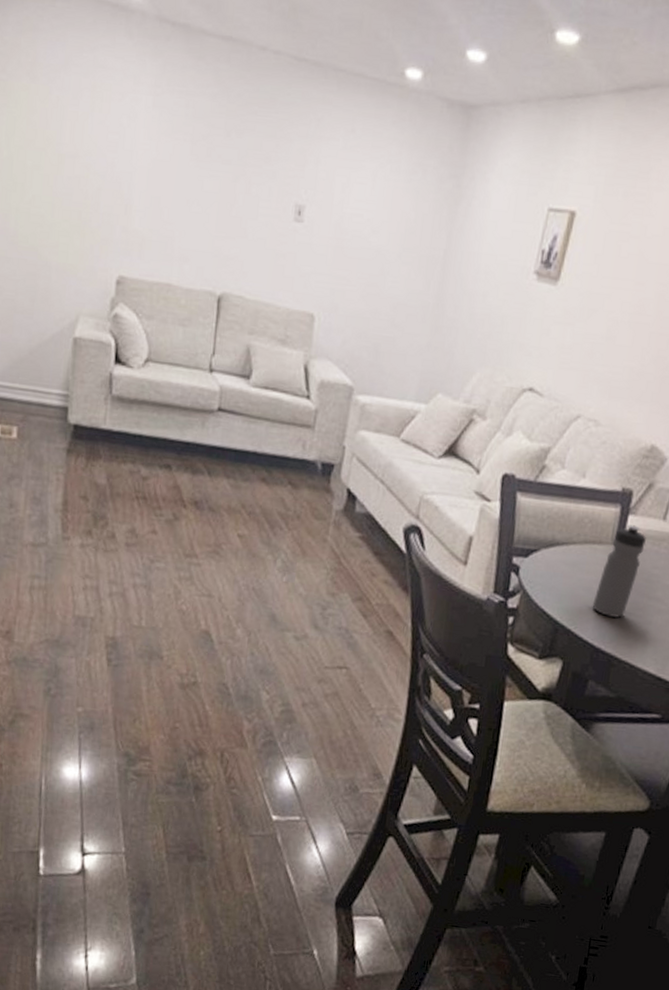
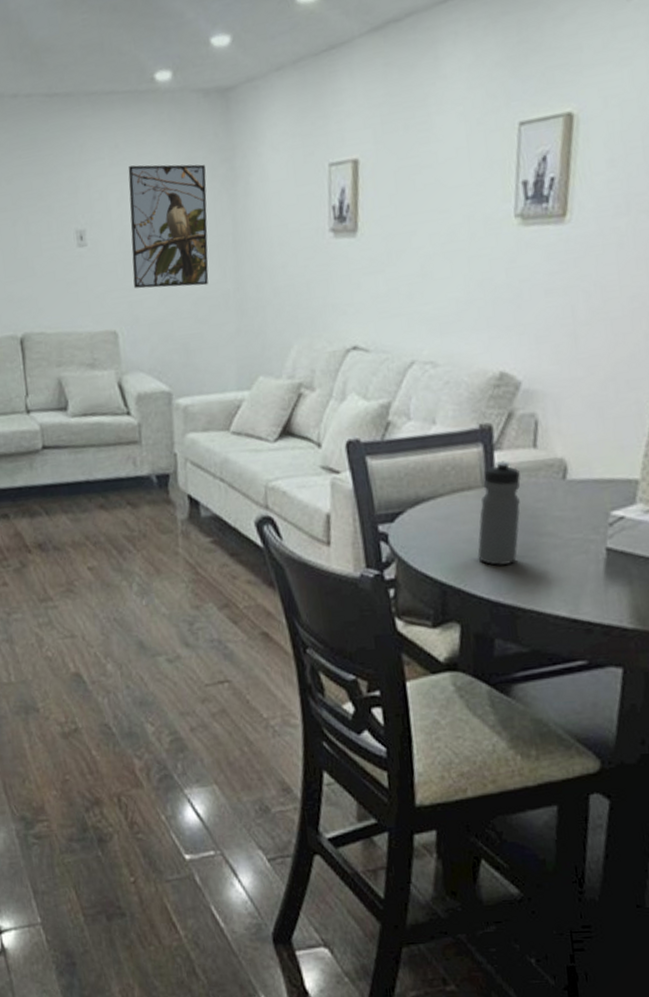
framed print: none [339,155,435,293] -> present [128,164,209,289]

